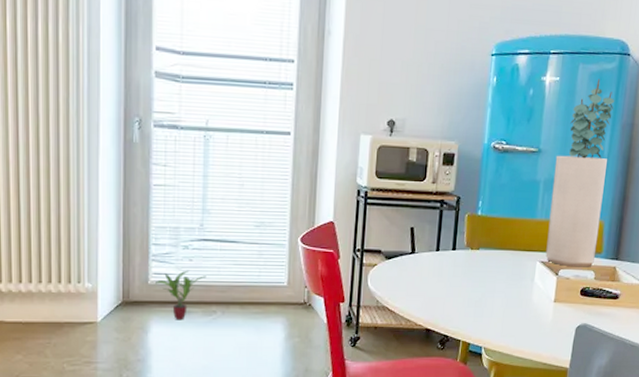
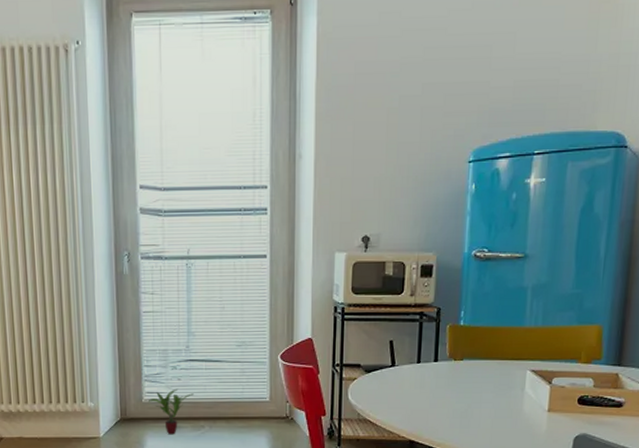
vase: present [545,79,615,268] -> none [536,176,611,375]

